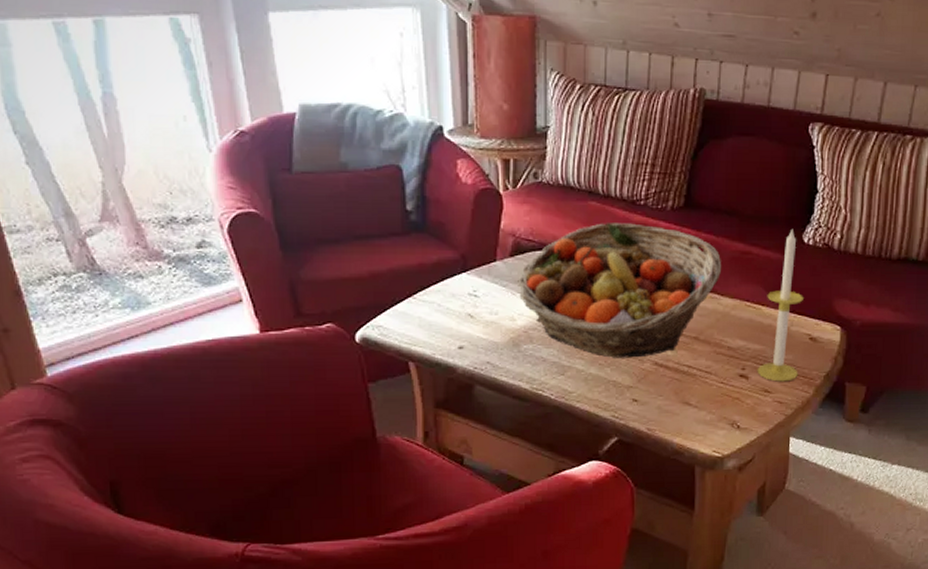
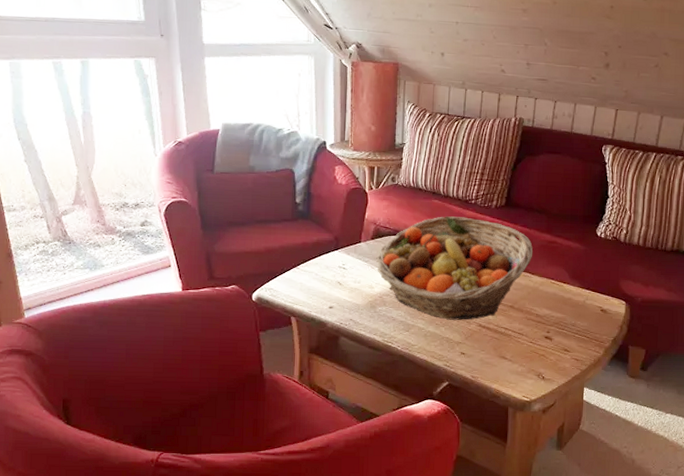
candle: present [757,228,803,382] -> none [559,225,596,343]

